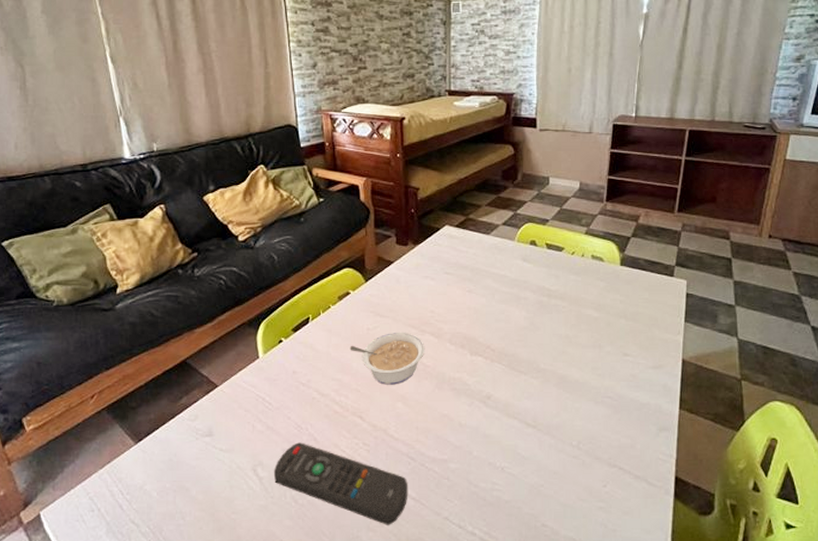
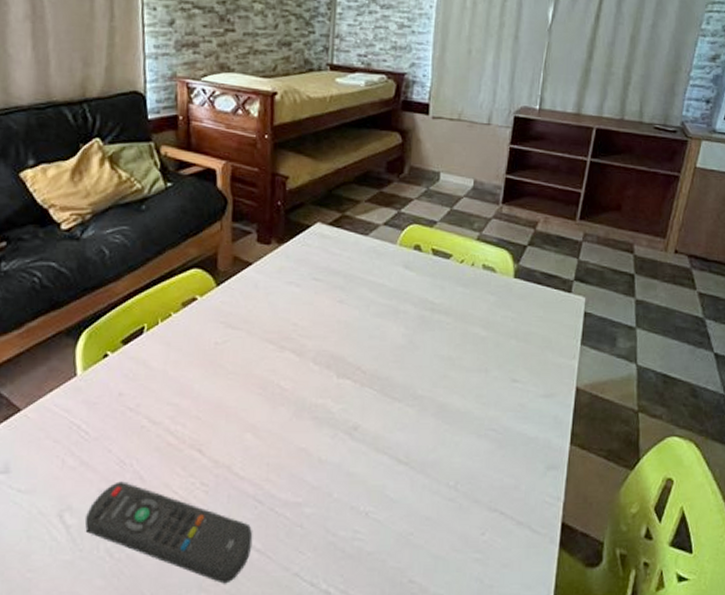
legume: present [350,333,425,385] -> none [192,348,284,412]

